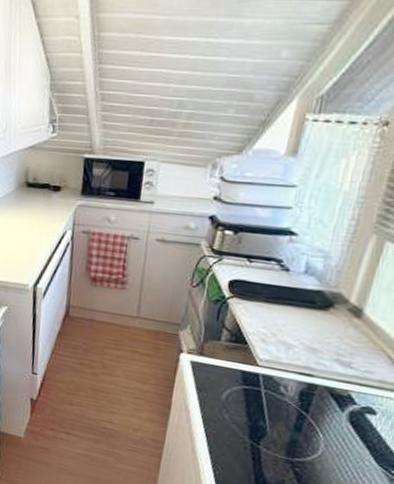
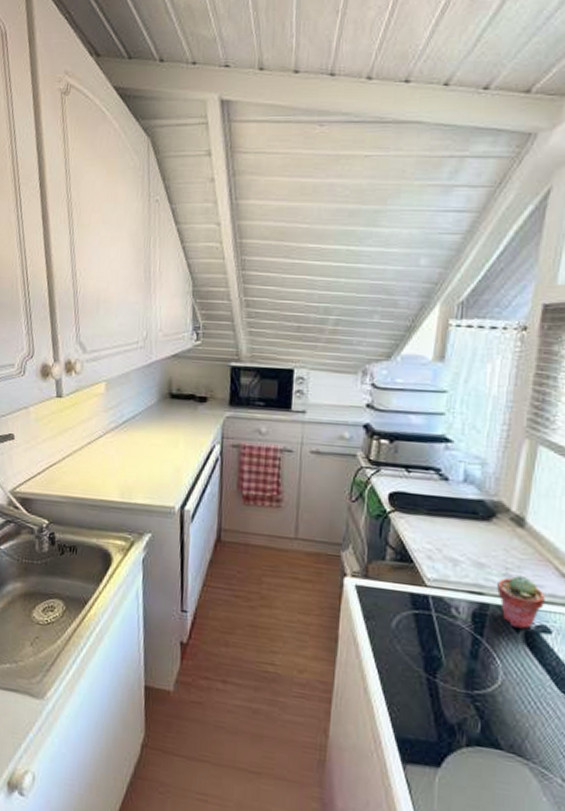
potted succulent: none [326,361,374,409] -> present [497,575,545,629]

